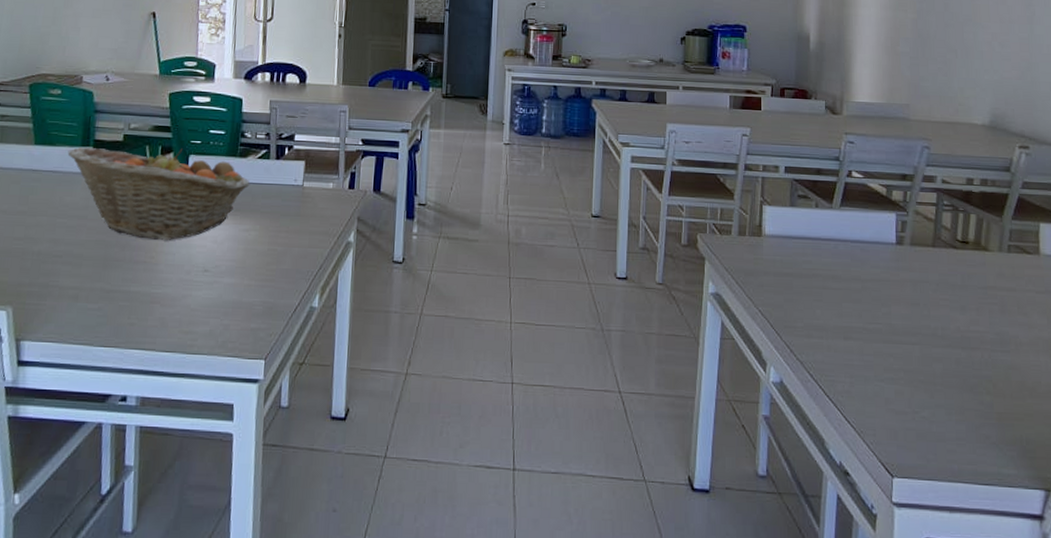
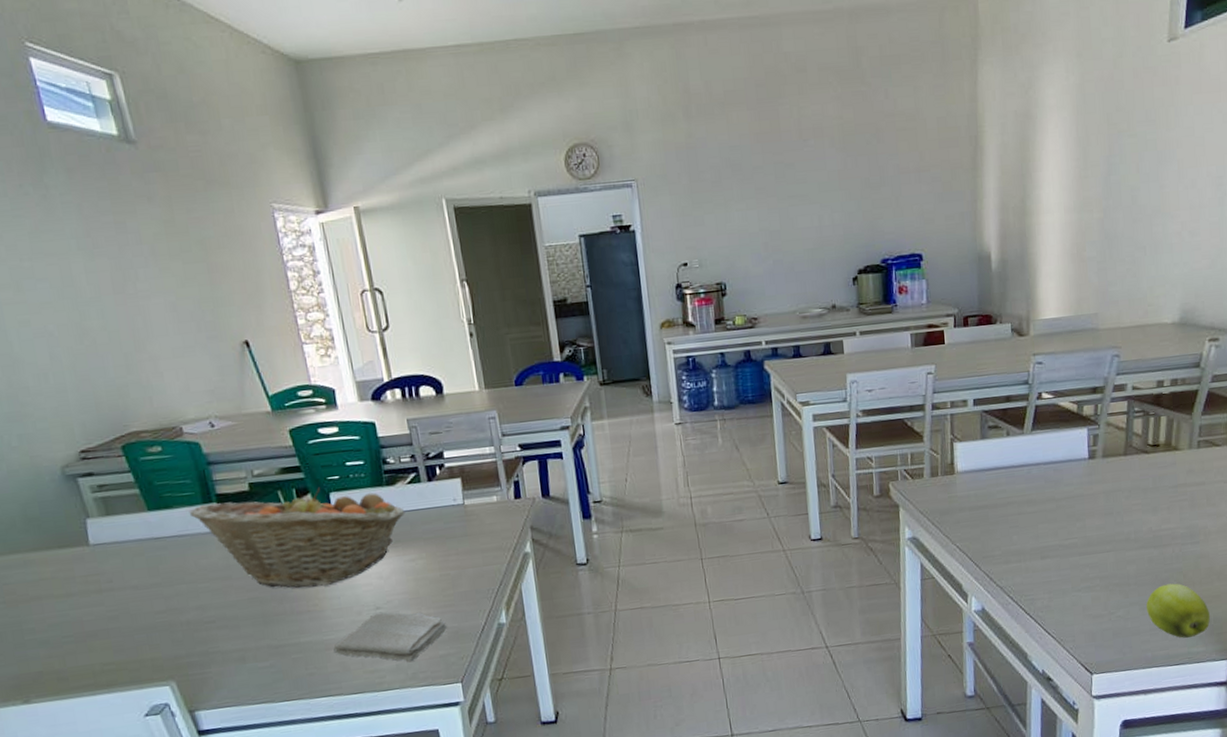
washcloth: none [157,274,264,329] -> present [333,611,448,662]
apple: none [952,391,1023,456] -> present [1146,583,1211,638]

